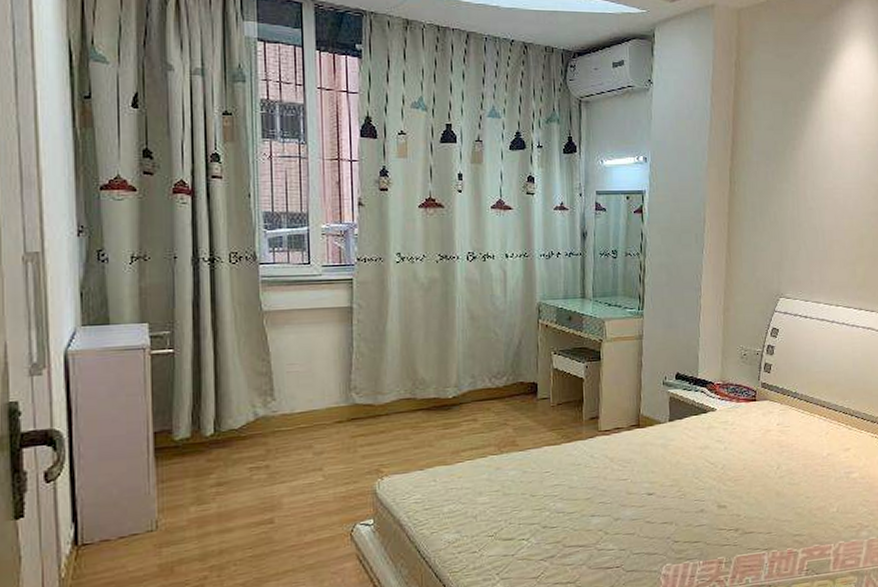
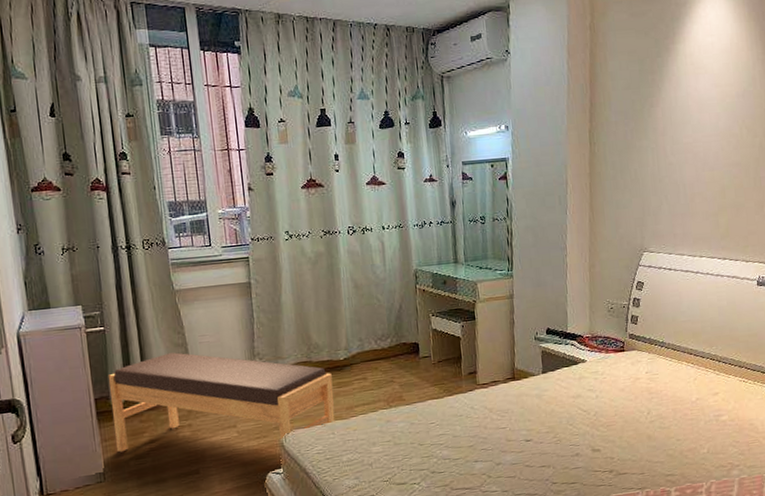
bench: none [172,382,439,496] -> present [108,352,336,453]

